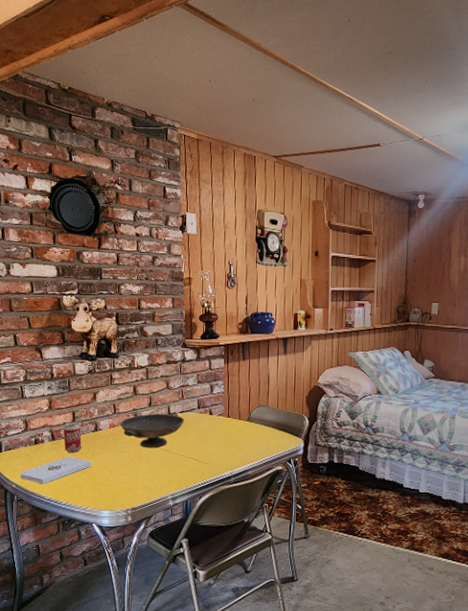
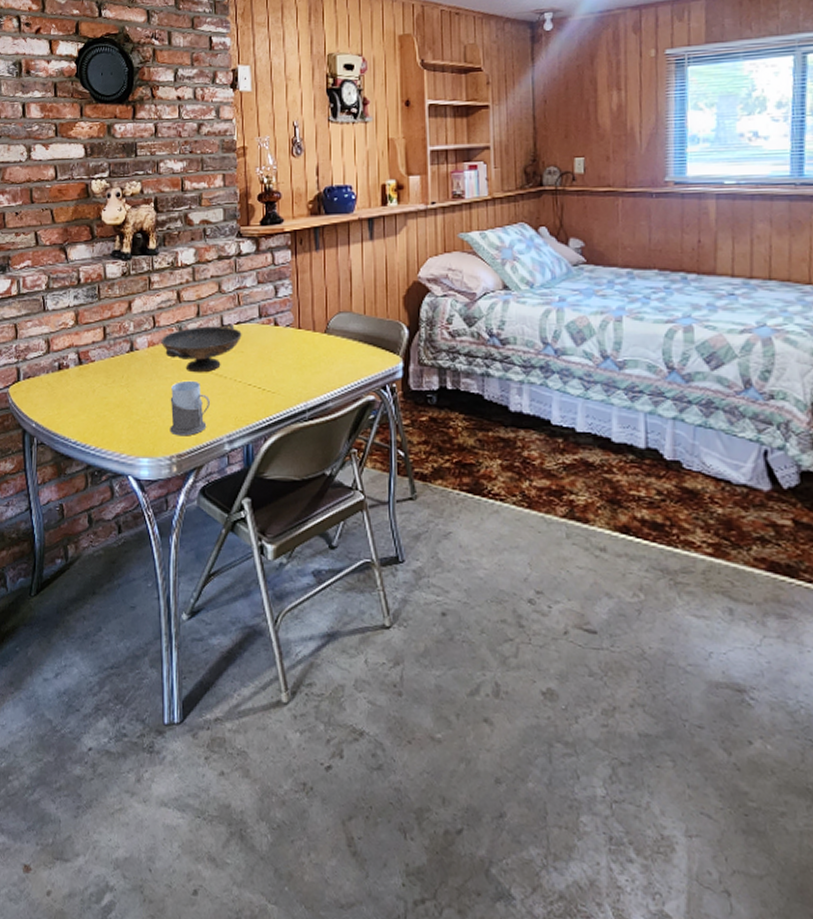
notepad: present [20,457,92,484] -> none [40,386,127,423]
beverage can: present [63,422,82,453] -> none [91,340,115,380]
mug: none [126,453,158,495] -> present [170,380,210,436]

